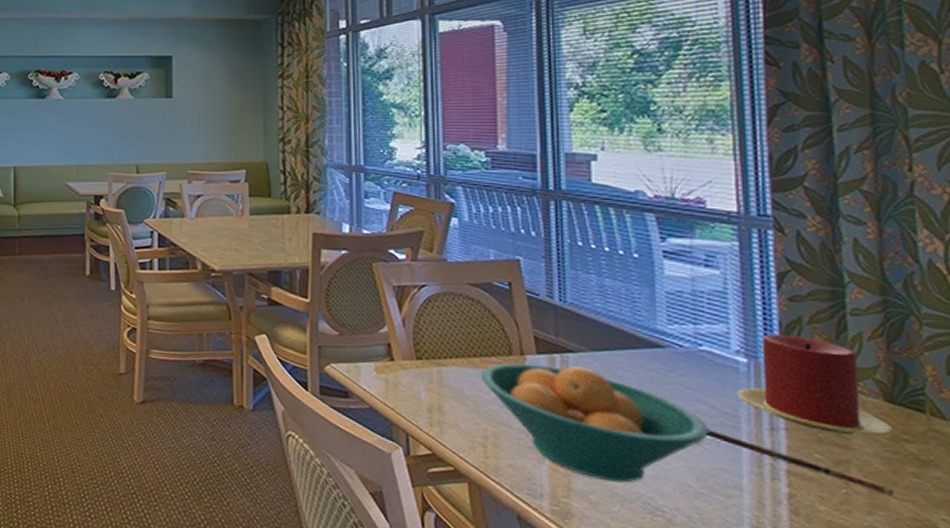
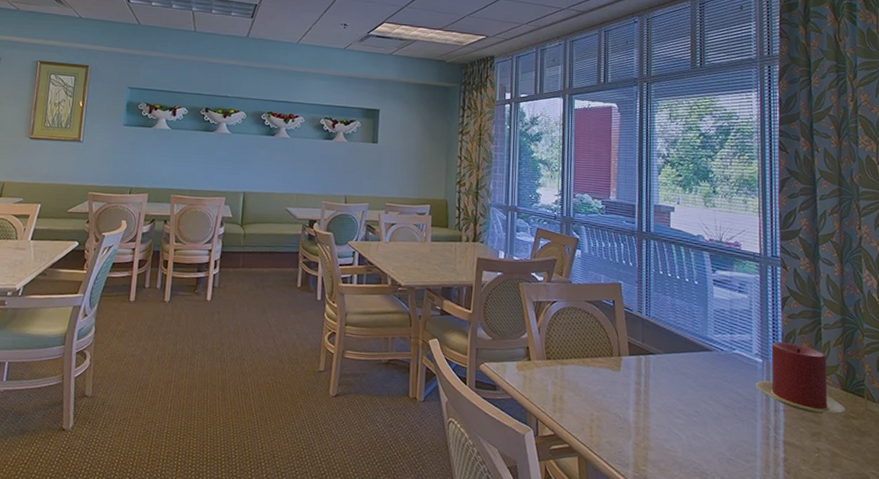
fruit bowl: present [480,363,709,483] -> none [590,362,737,453]
spoon: present [707,429,895,495] -> none [736,411,846,457]

